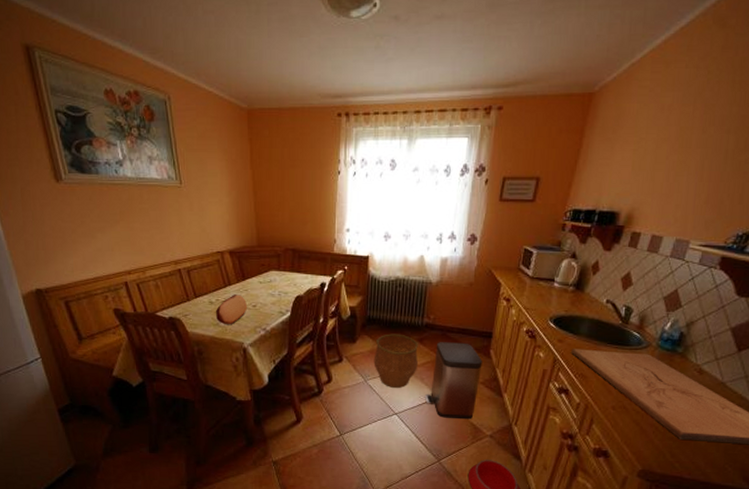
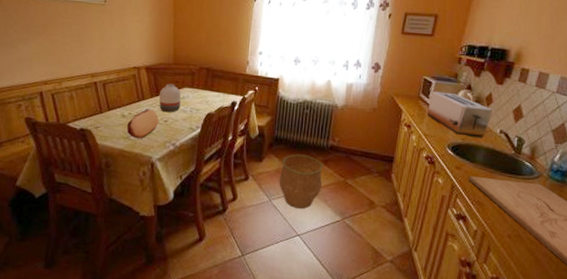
vase: none [245,267,269,297] -> present [159,83,181,113]
pedal bin: present [424,342,483,420] -> none [327,164,384,244]
toaster: none [528,262,599,308] -> present [427,91,493,137]

